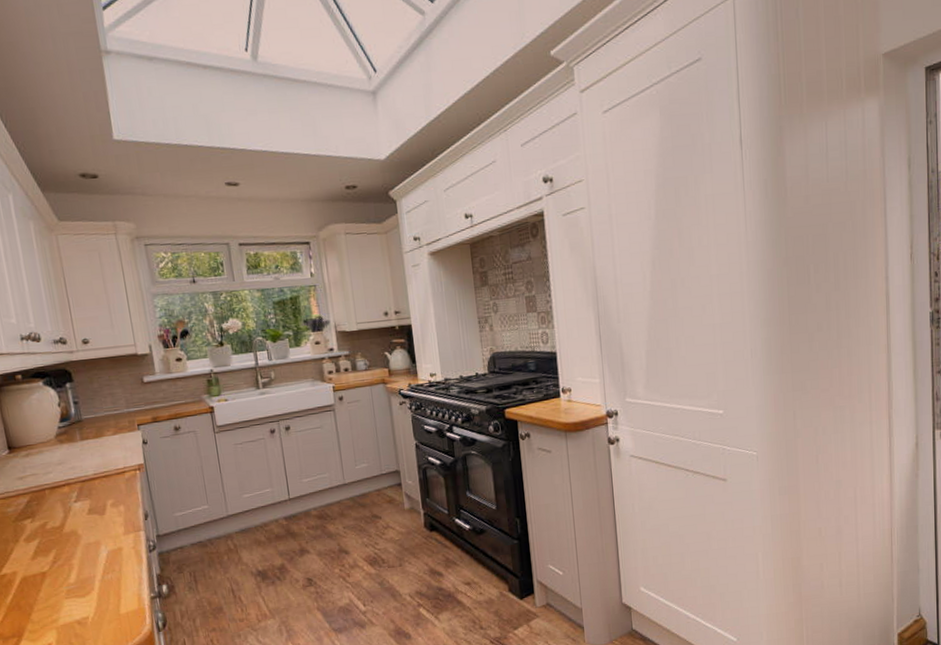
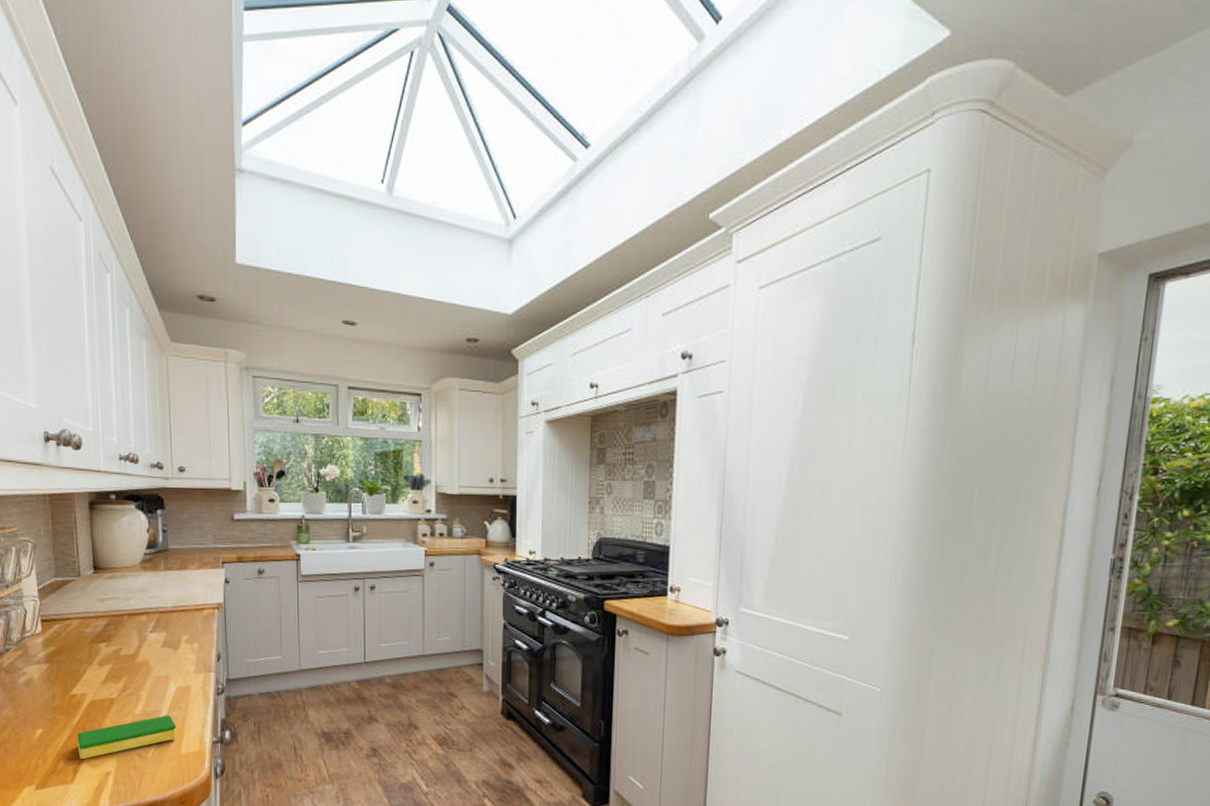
dish sponge: none [12,579,115,637] -> present [77,715,177,760]

